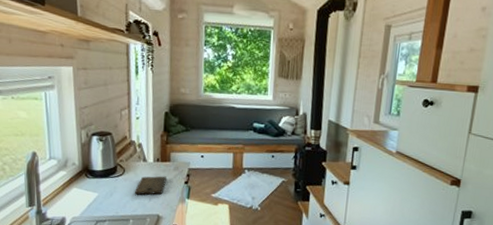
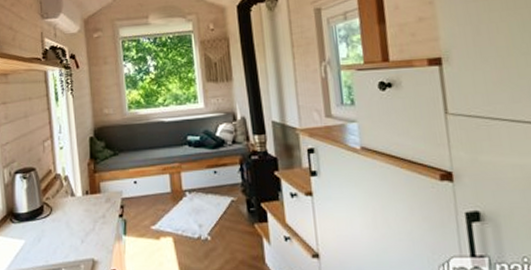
cutting board: present [134,176,166,195] -> none [64,211,98,237]

